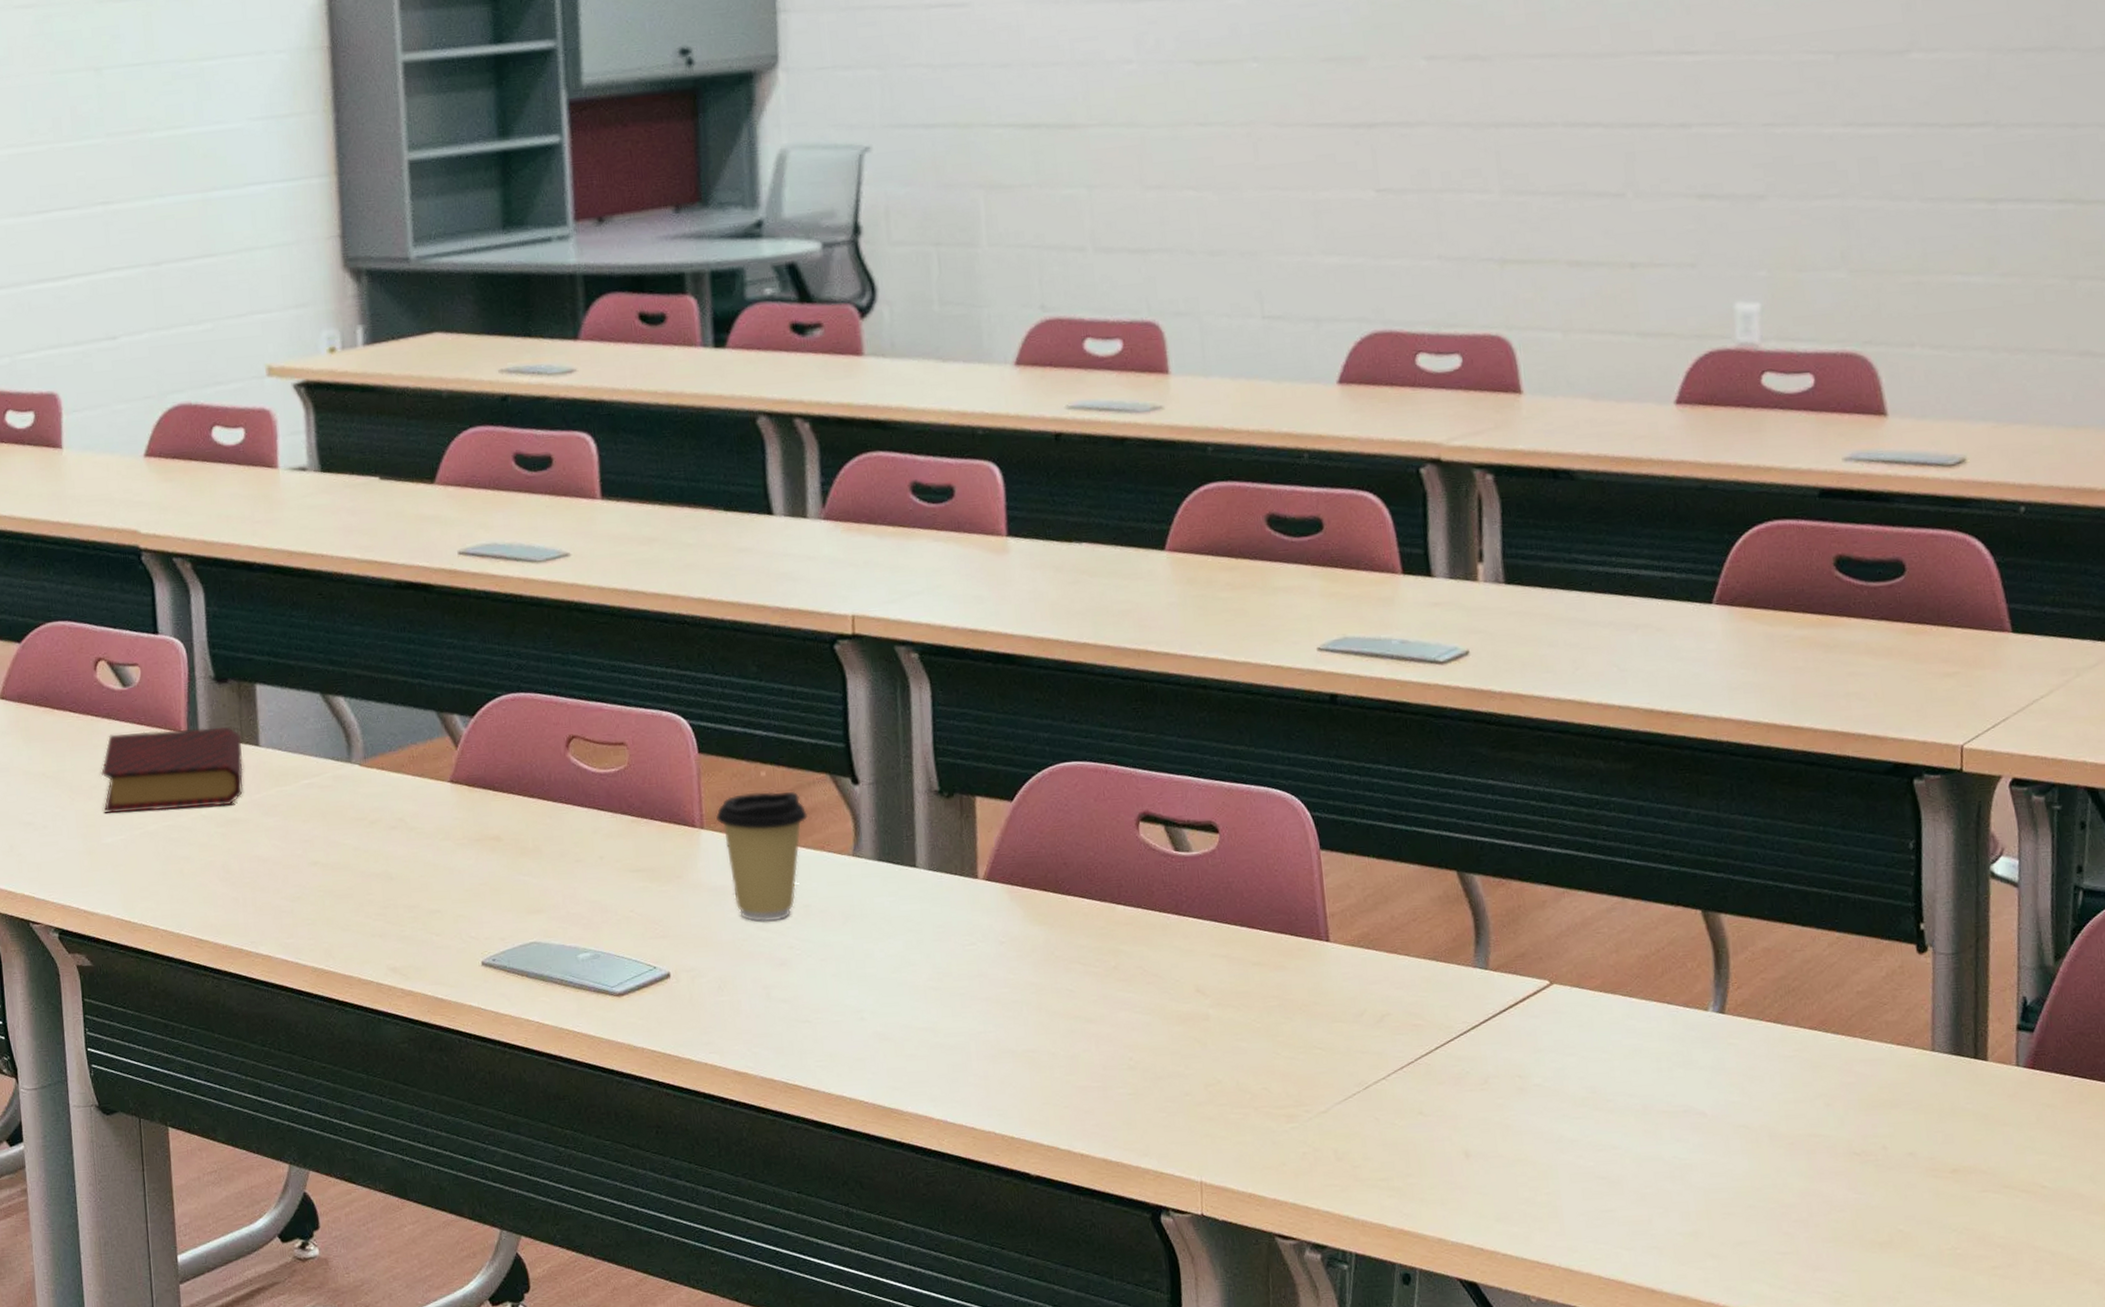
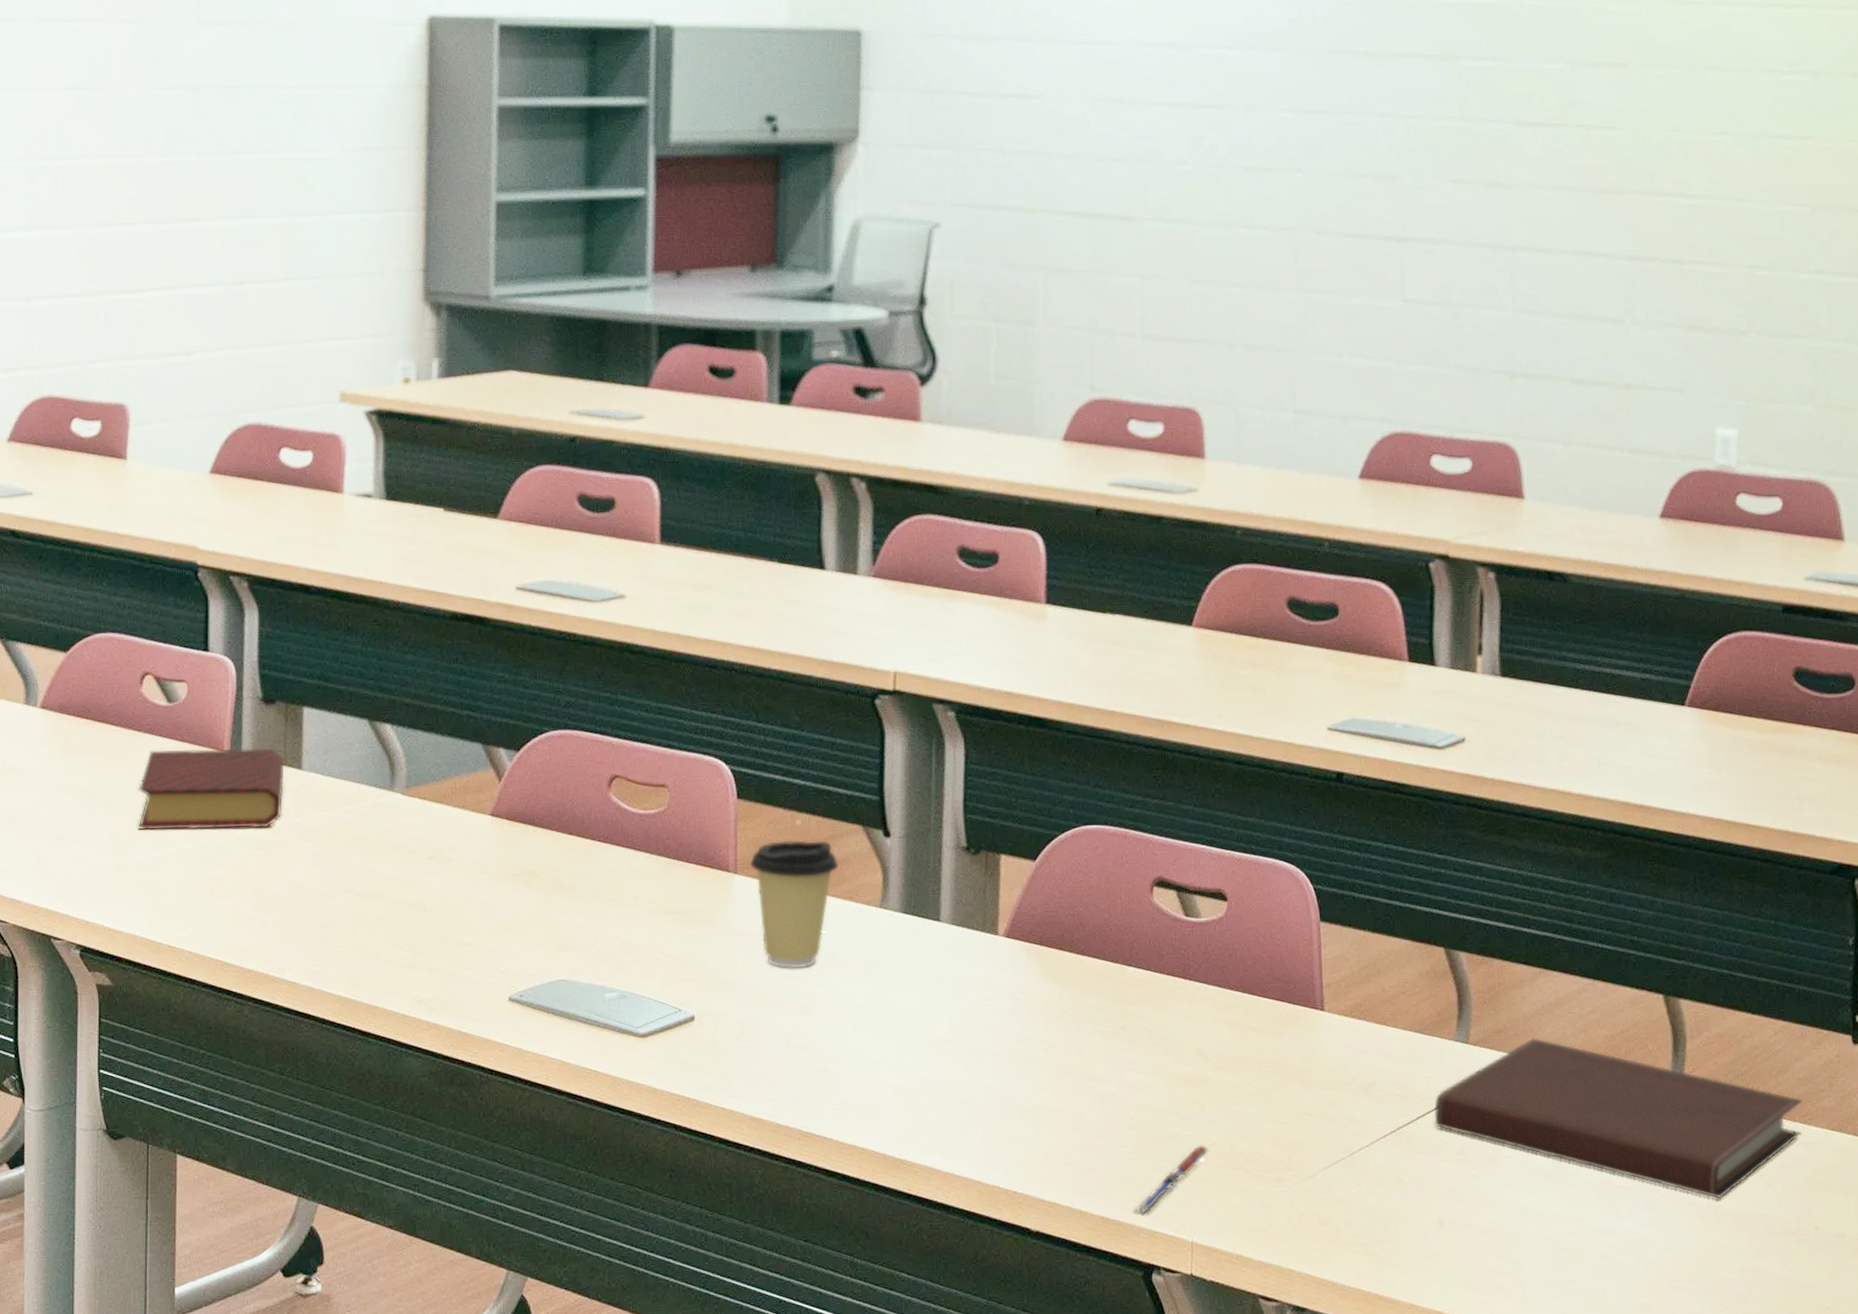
pen: none [1136,1083,1214,1155] -> present [1132,1145,1209,1214]
notebook: none [1453,960,1864,1121] -> present [1434,1038,1803,1199]

